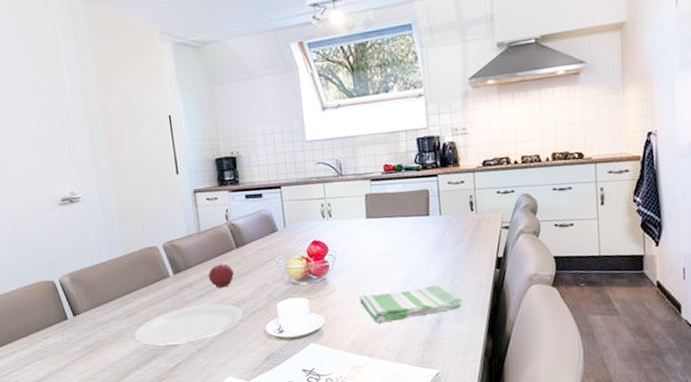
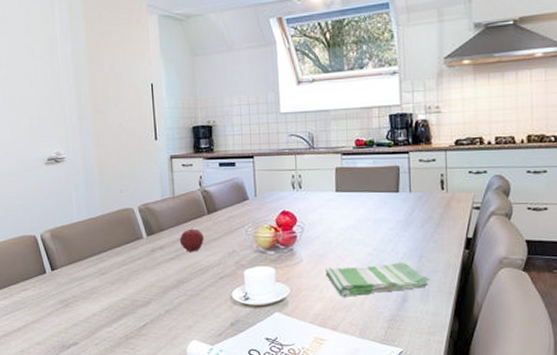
plate: present [134,303,243,346] -> none [106,267,211,304]

